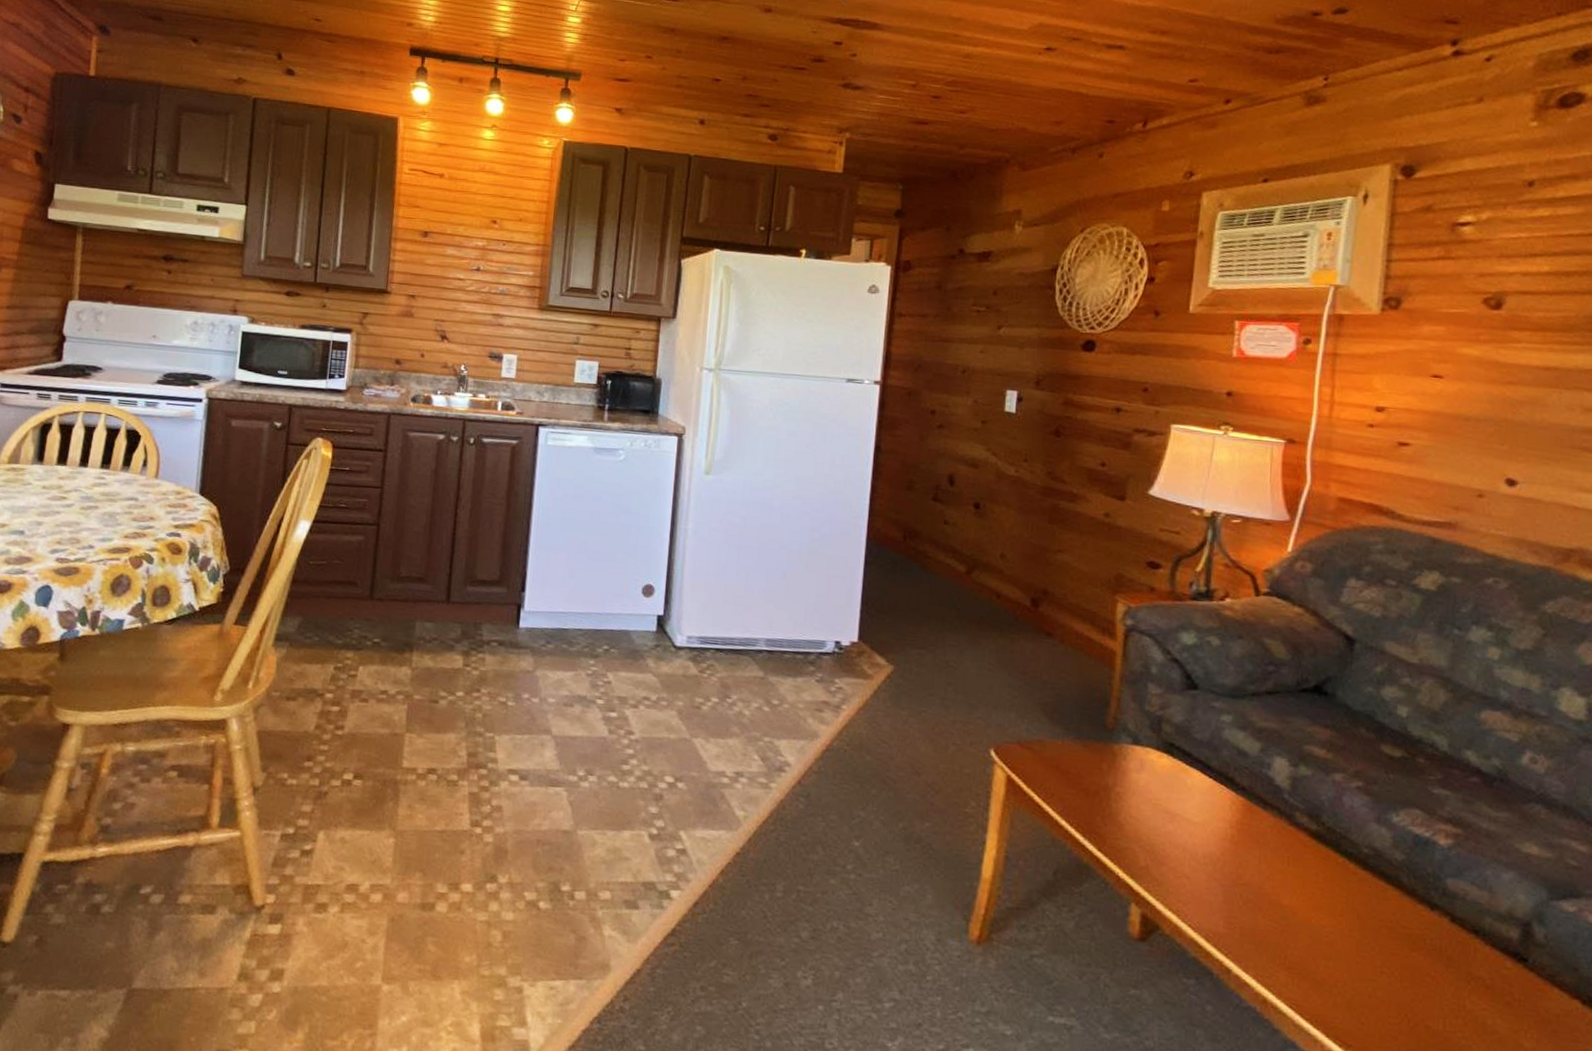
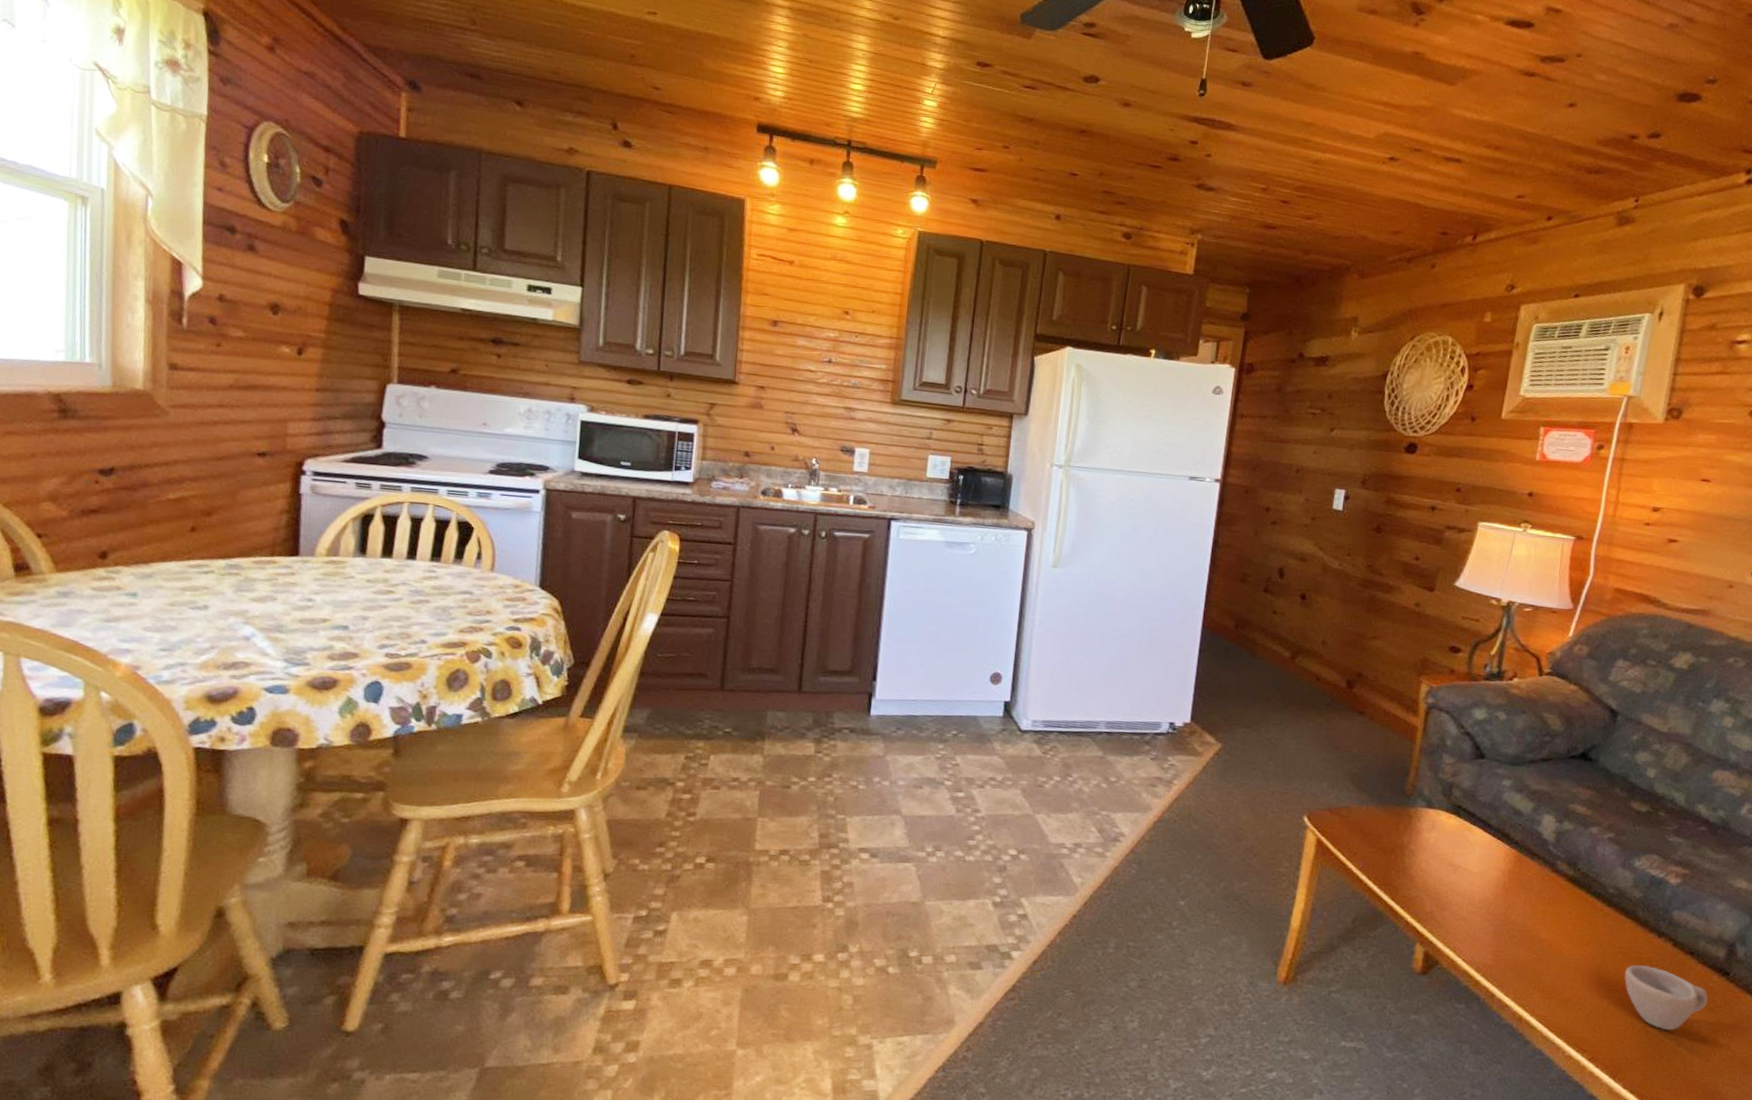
cup: none [1391,943,1503,1028] -> present [1624,965,1708,1031]

